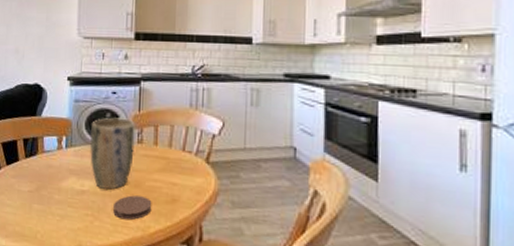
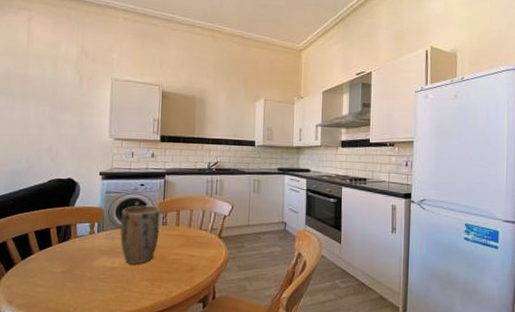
coaster: present [113,195,152,221] -> none [141,268,174,288]

